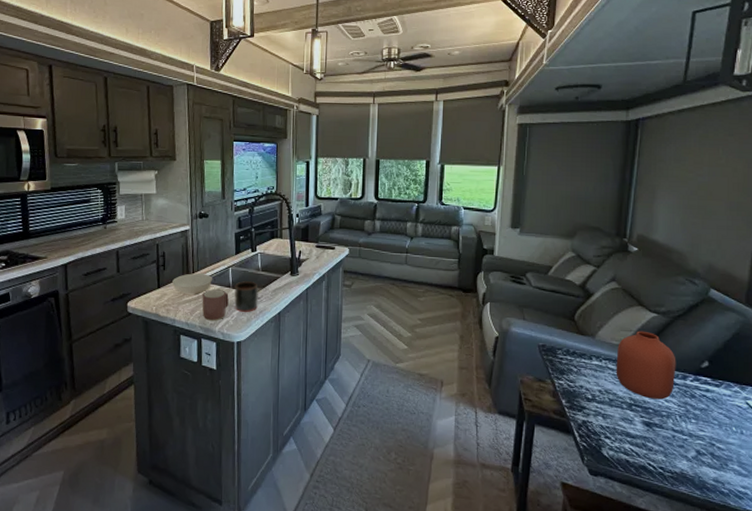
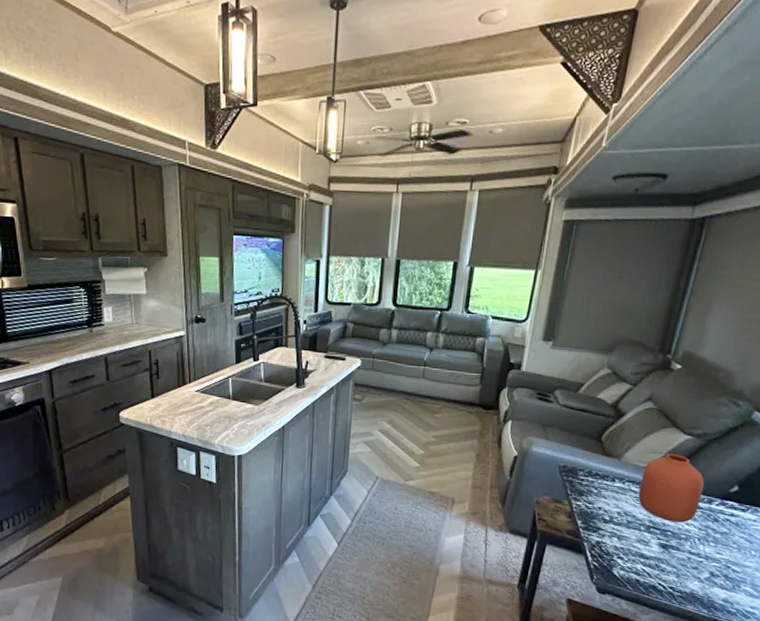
bowl: present [172,273,213,296] -> none [167,383,212,407]
mug: present [202,289,229,321] -> none [199,400,229,434]
mug: present [234,280,259,312] -> none [234,392,262,425]

